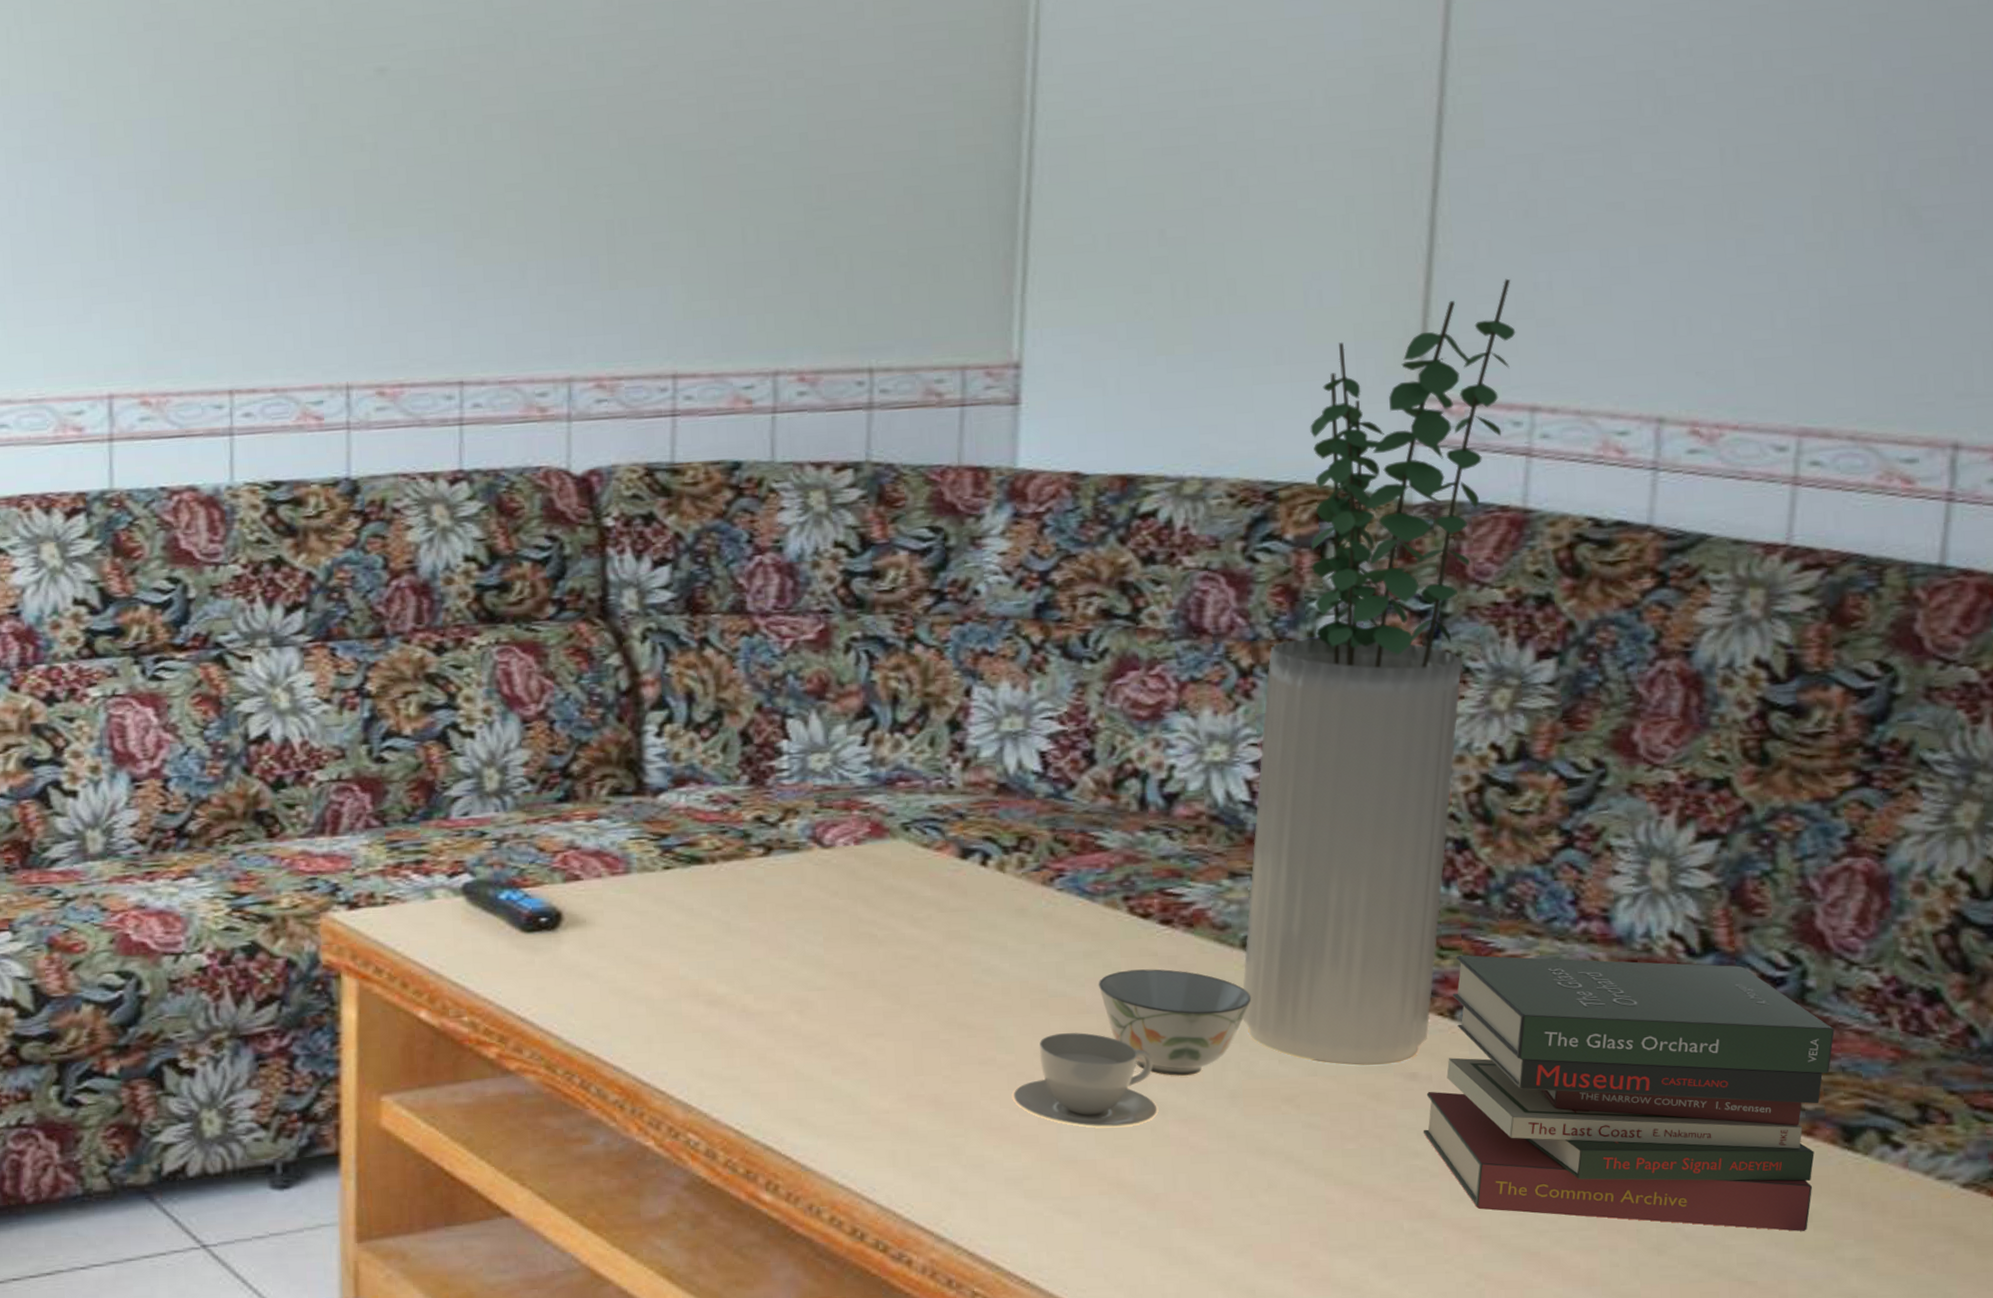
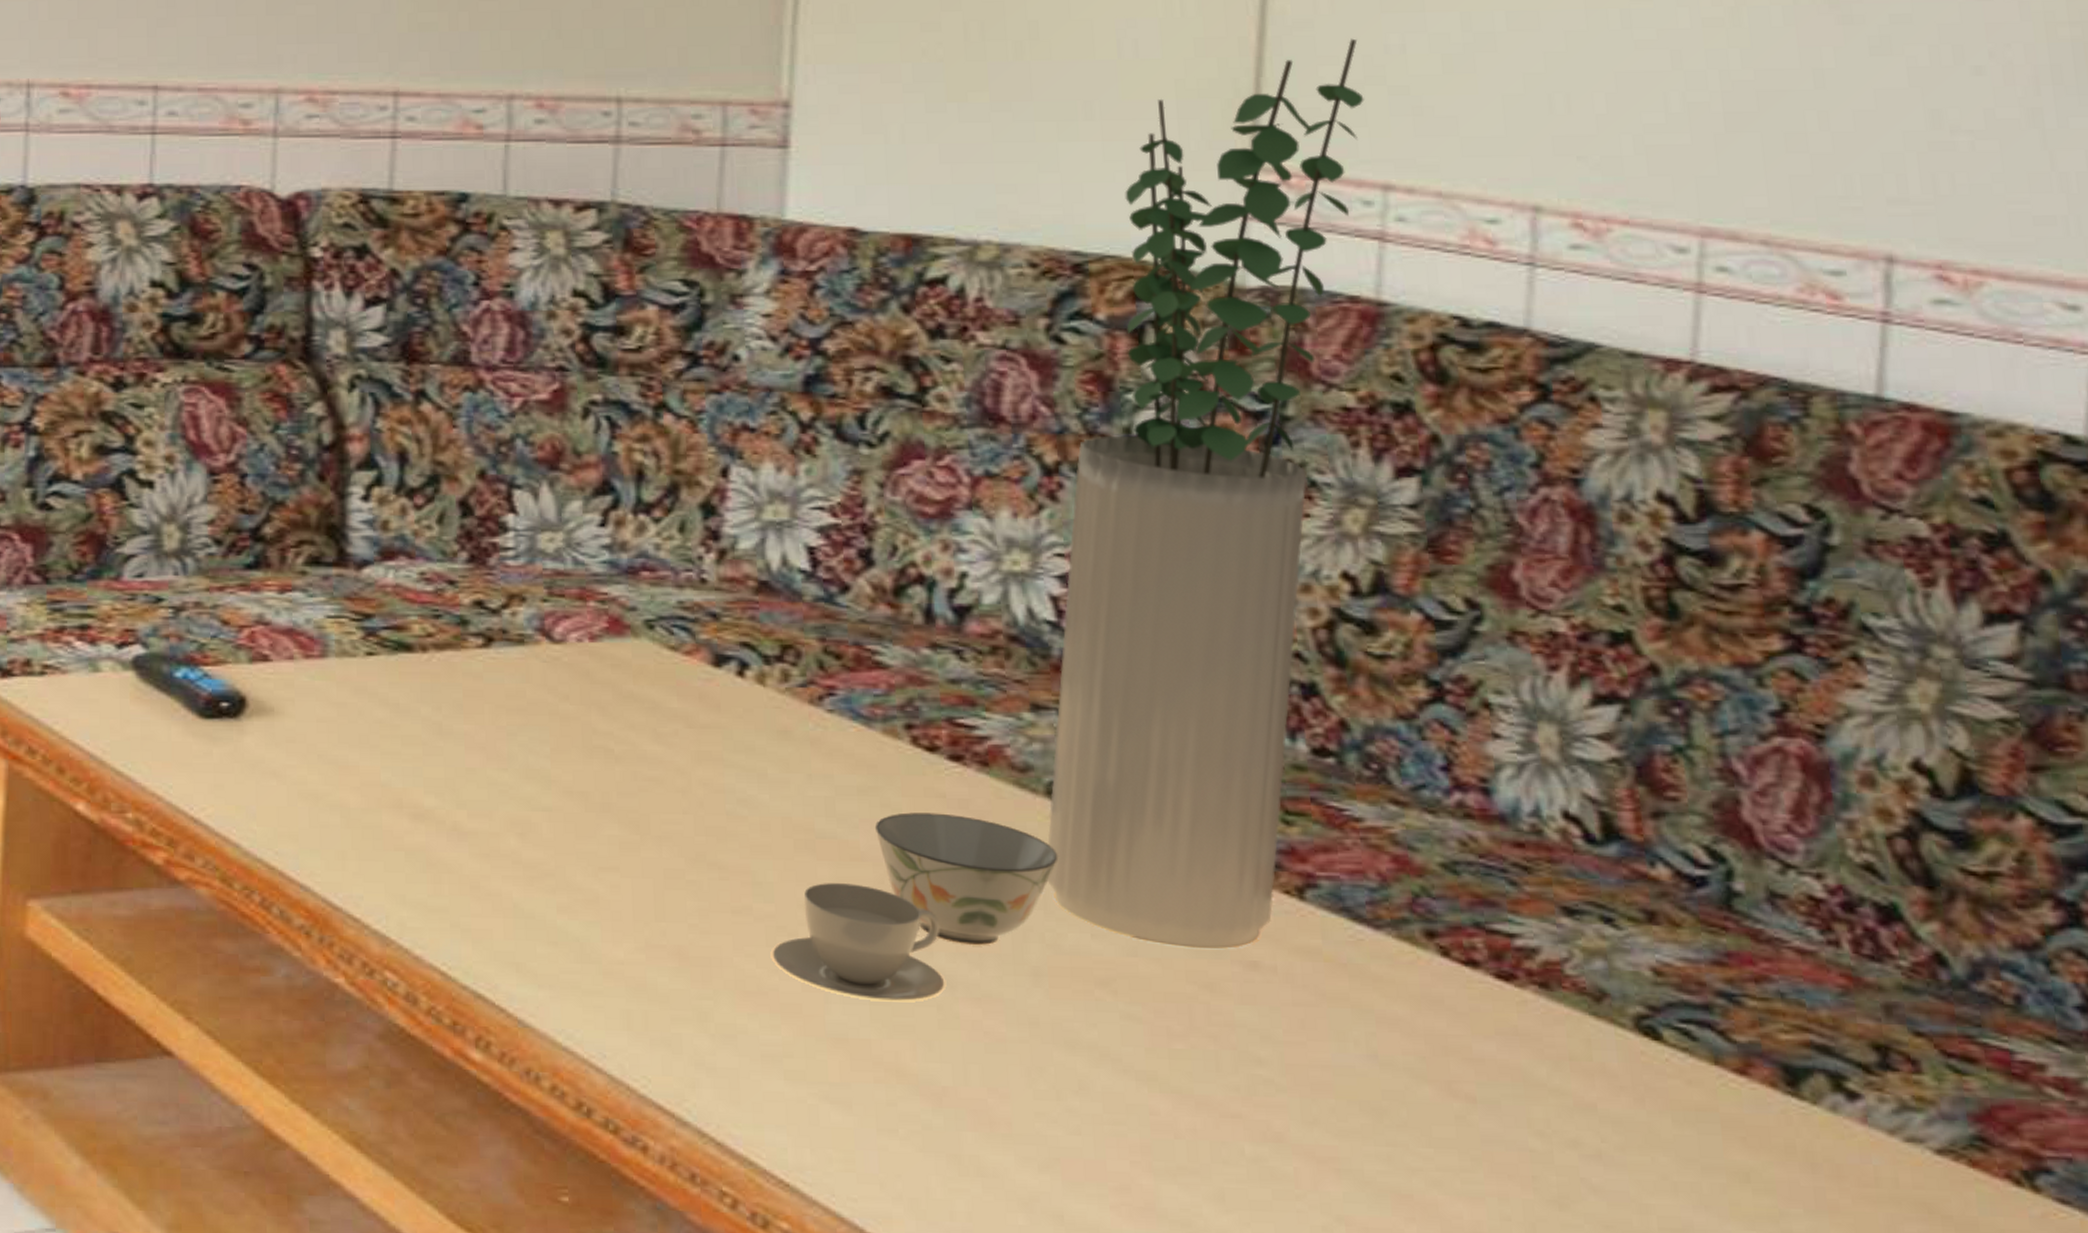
books: present [1423,955,1835,1231] -> none [1267,822,1770,1194]

